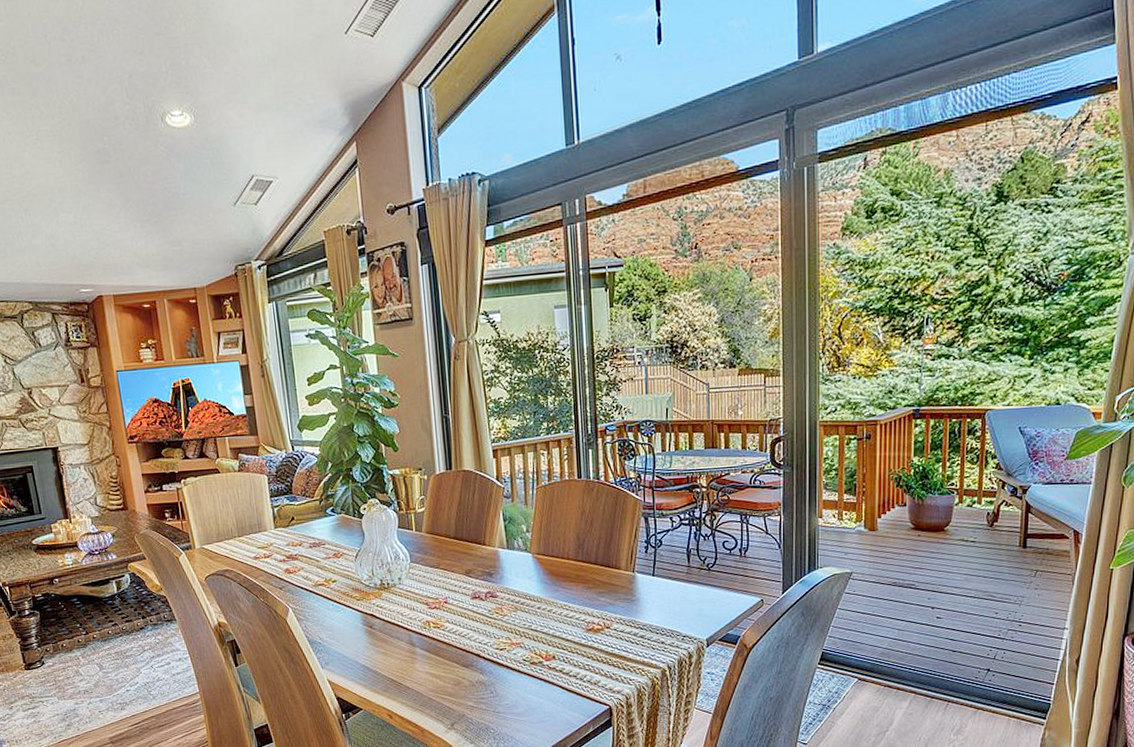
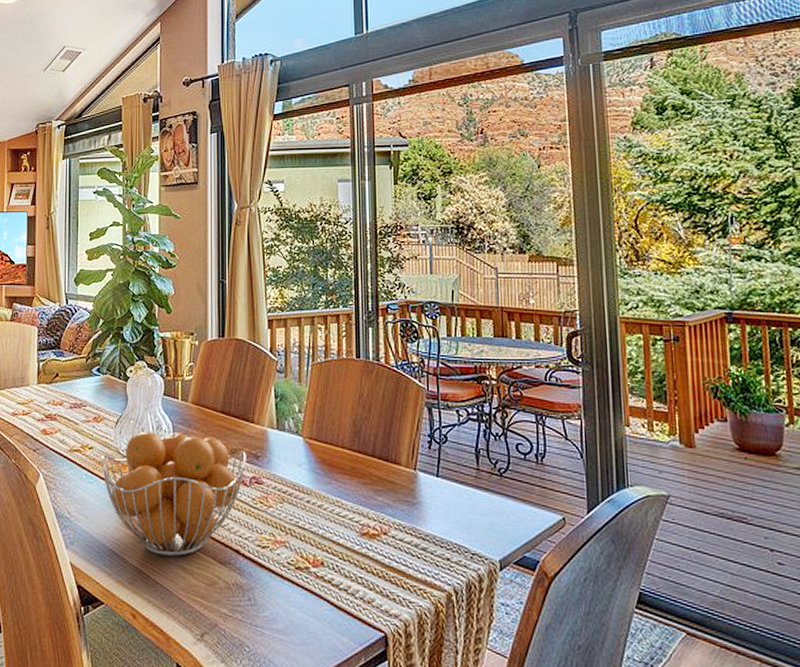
fruit basket: none [345,560,481,666] -> present [101,432,246,557]

